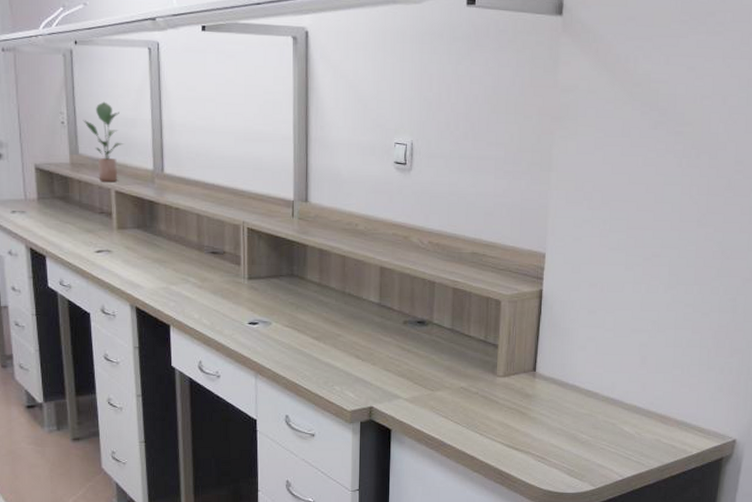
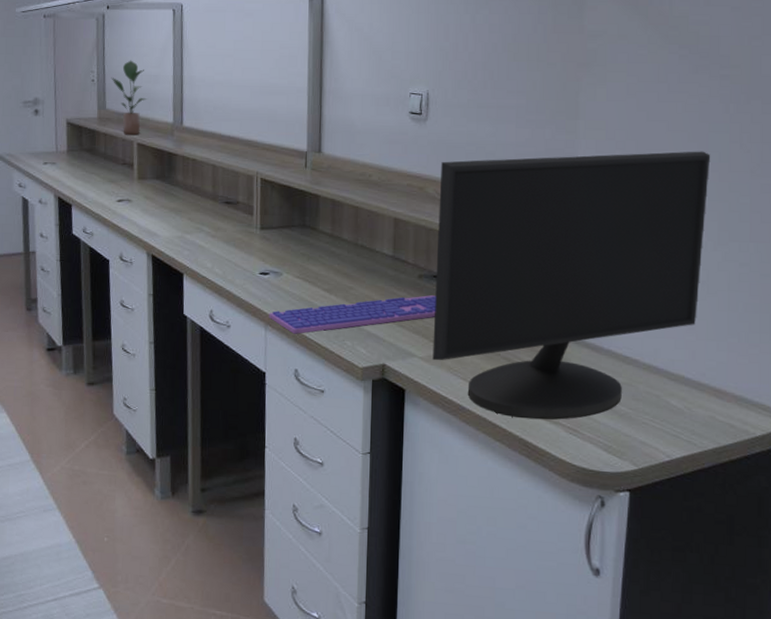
computer keyboard: none [259,339,420,383] -> present [269,294,436,335]
computer monitor: none [416,202,664,451] -> present [432,151,710,420]

